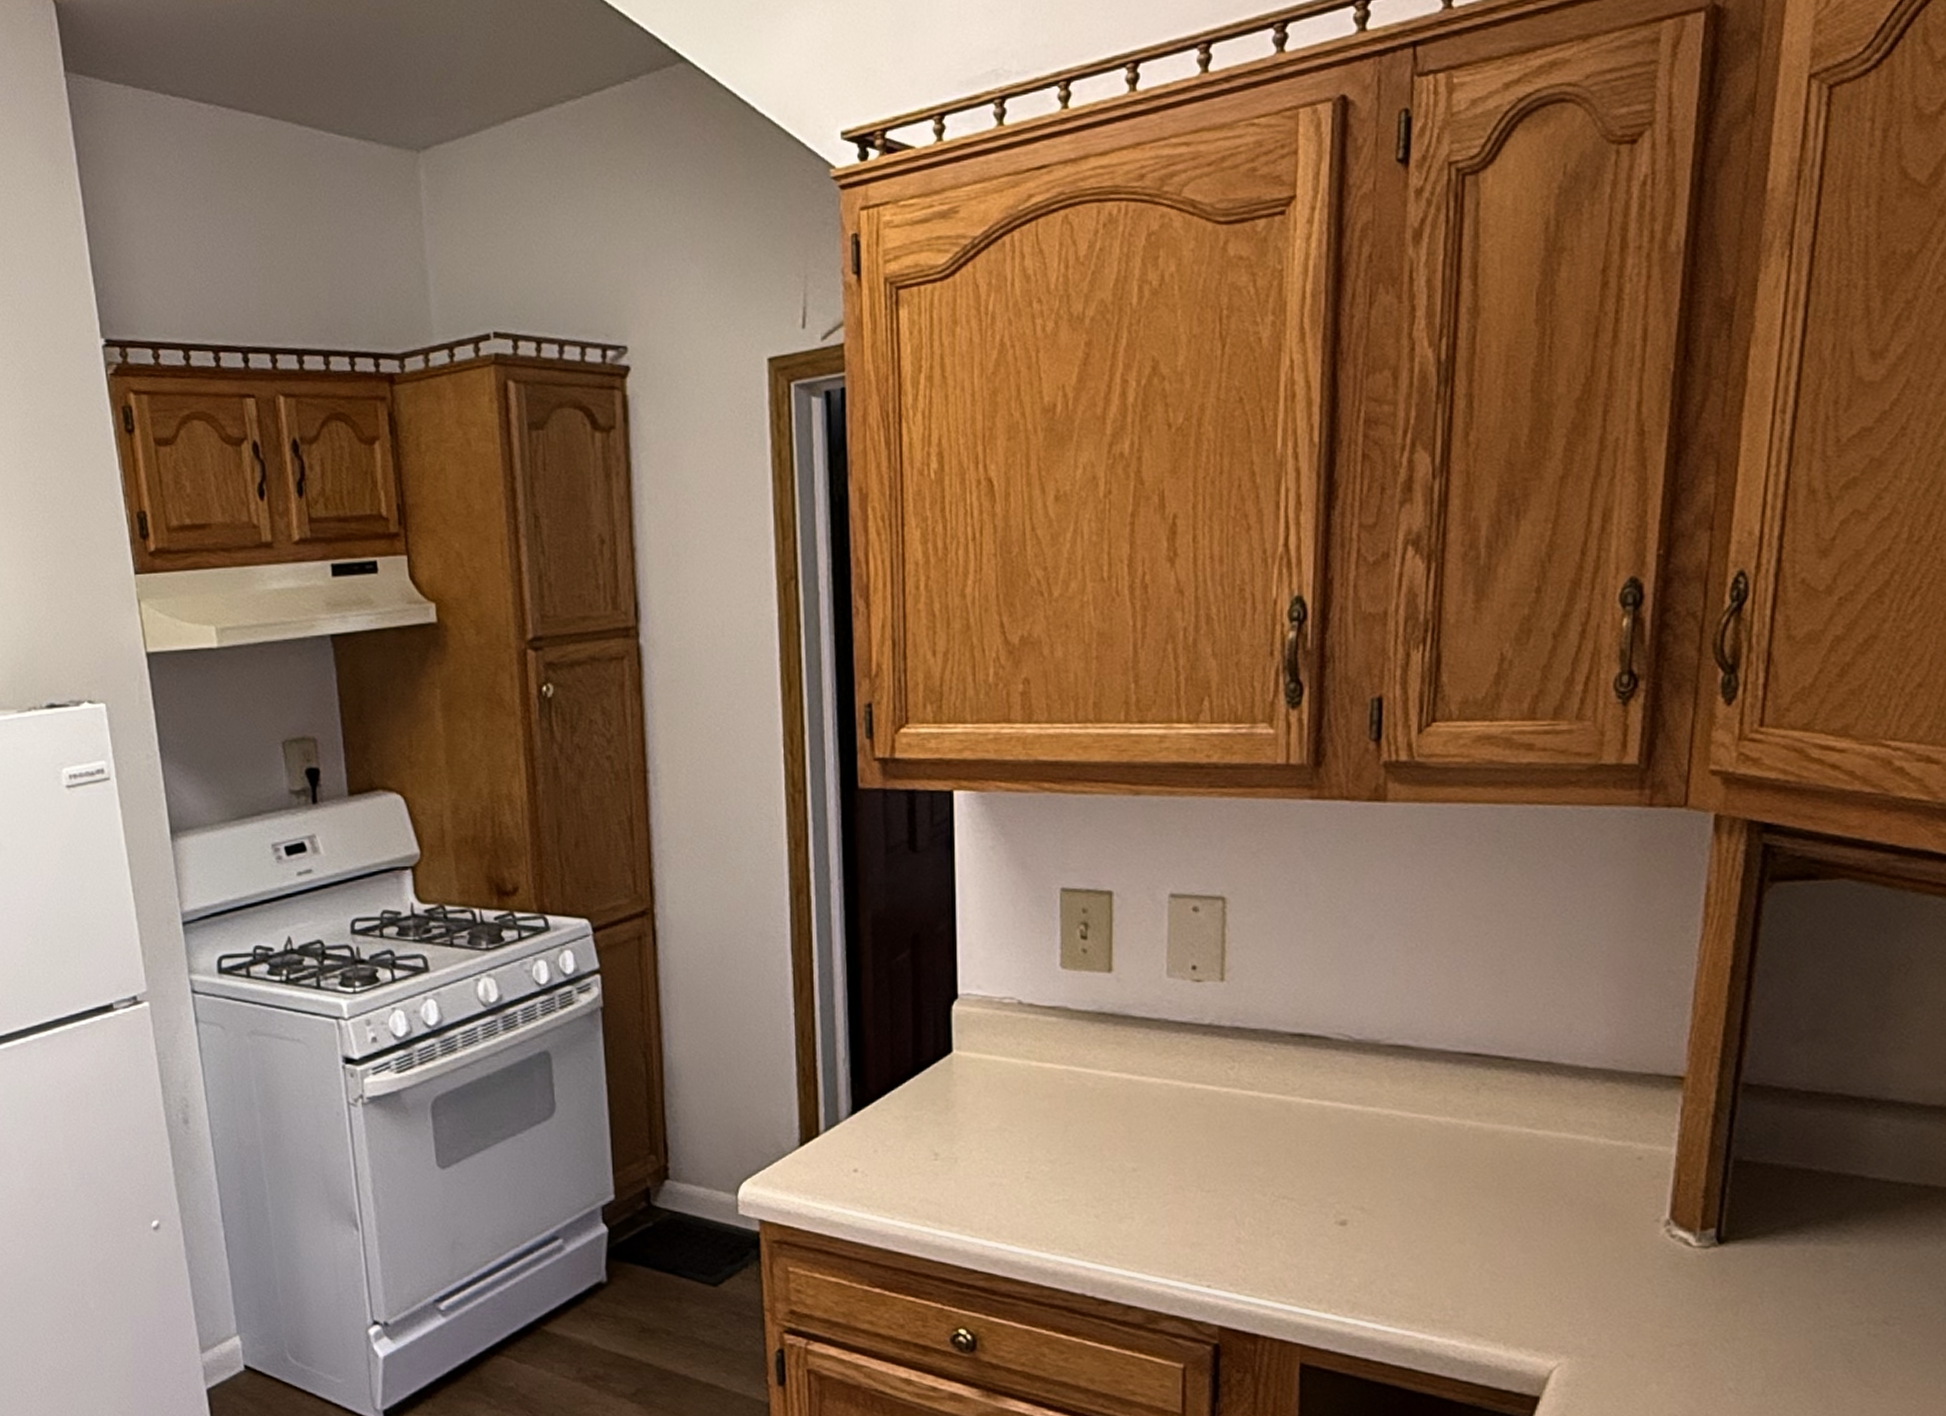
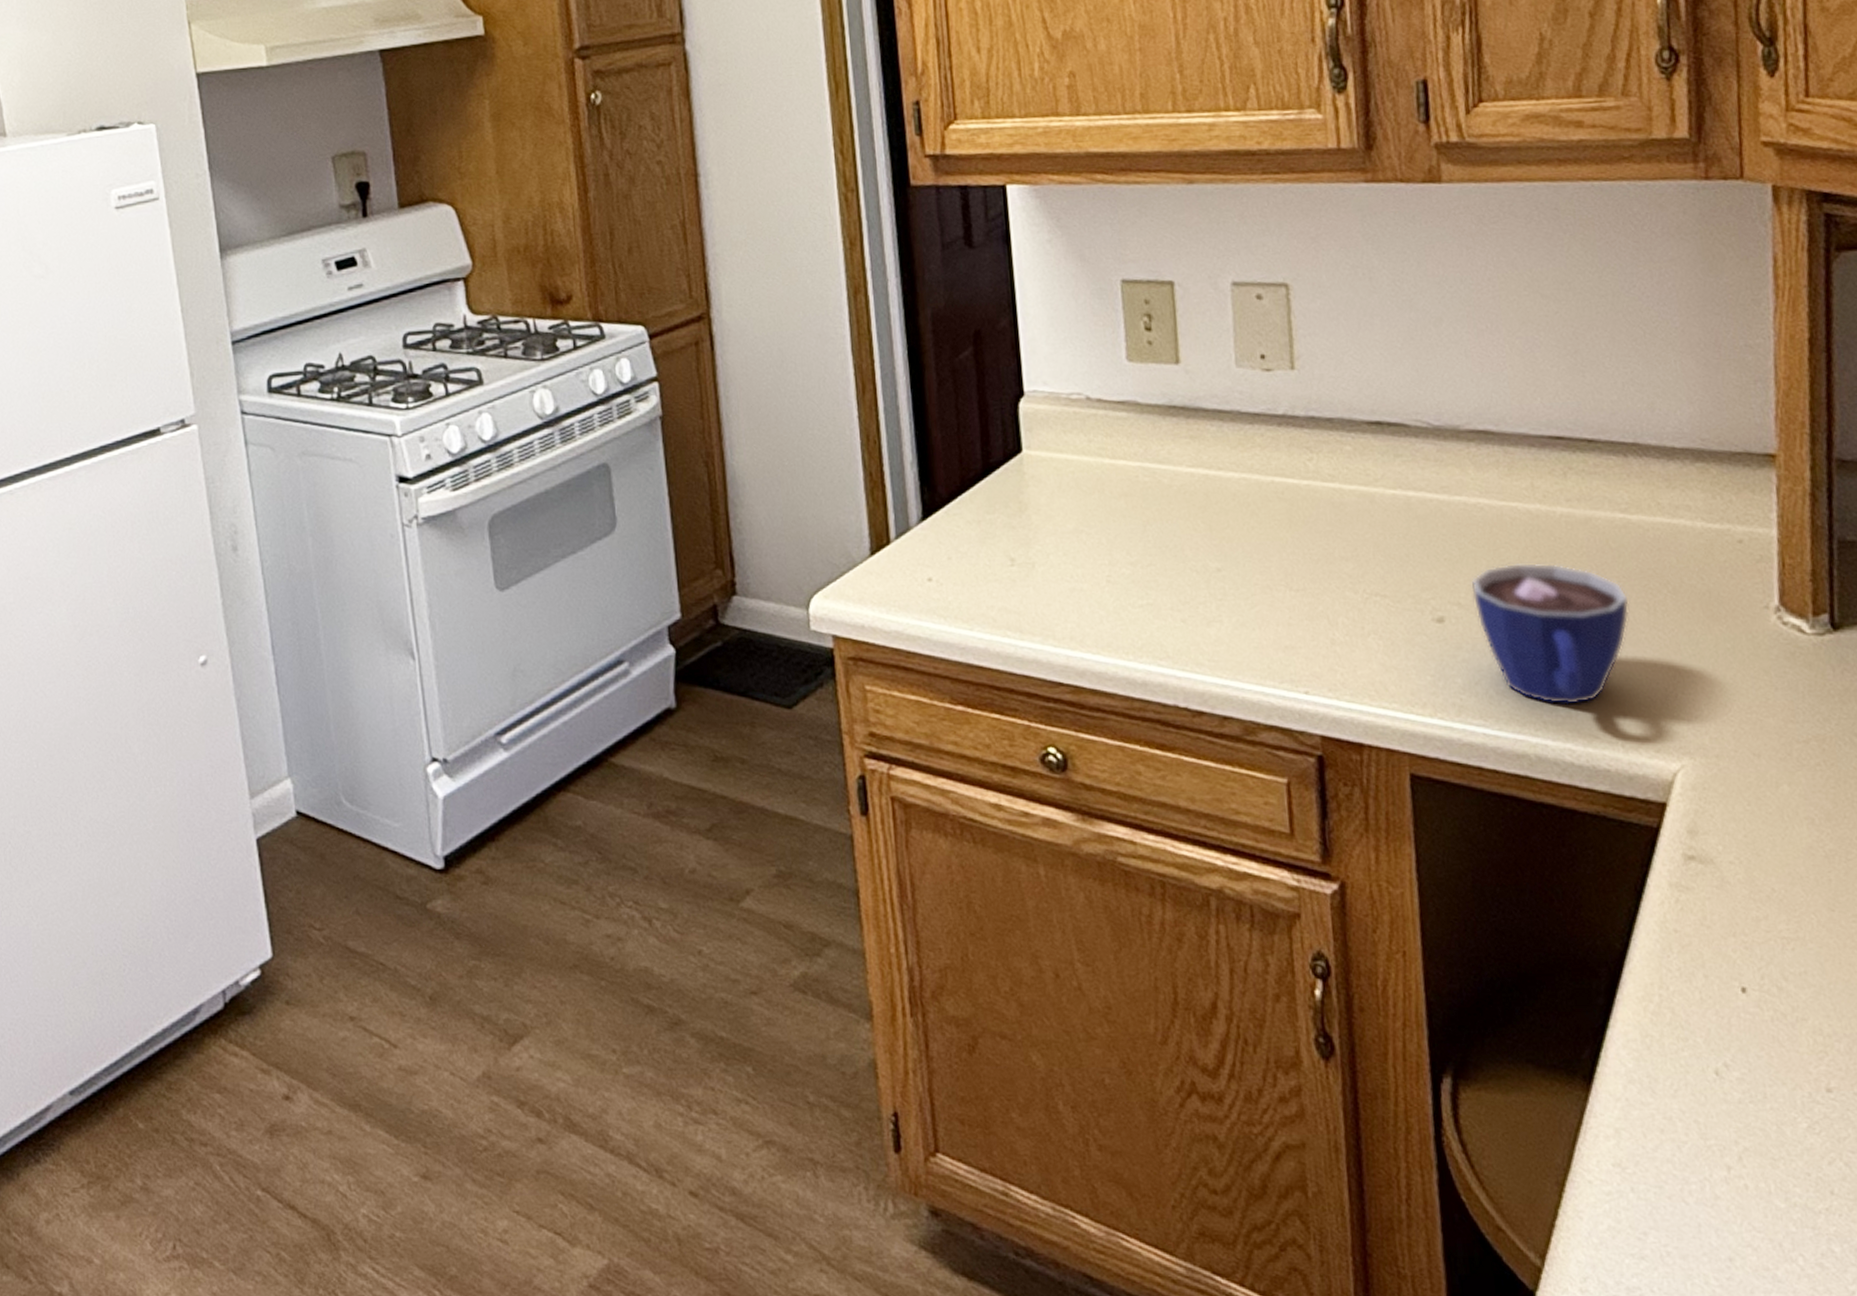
cup: none [1376,1171,1526,1305] -> present [1471,562,1630,705]

